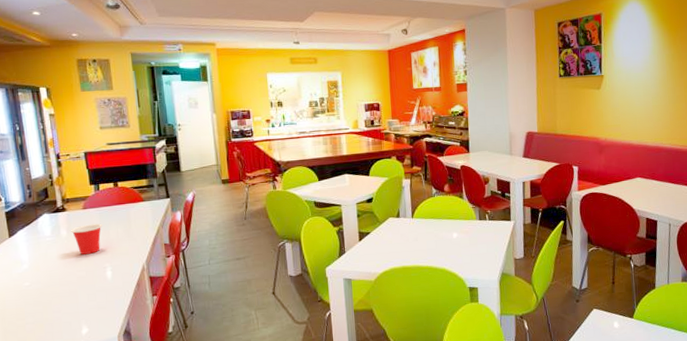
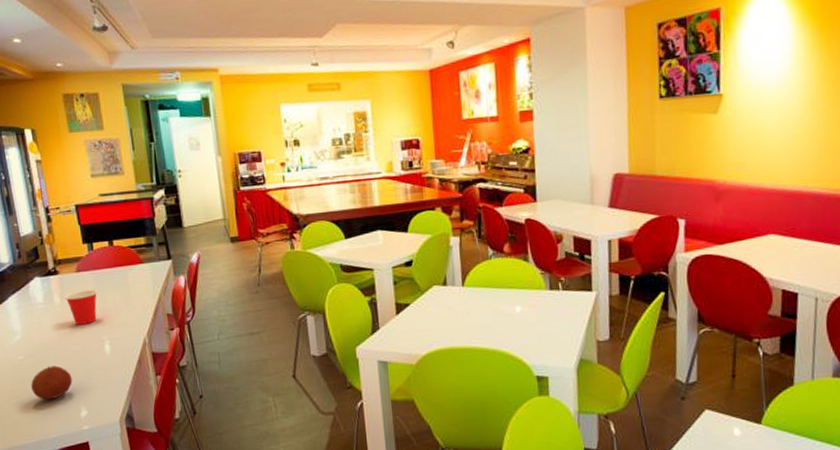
fruit: none [36,290,75,321] -> present [31,365,73,400]

